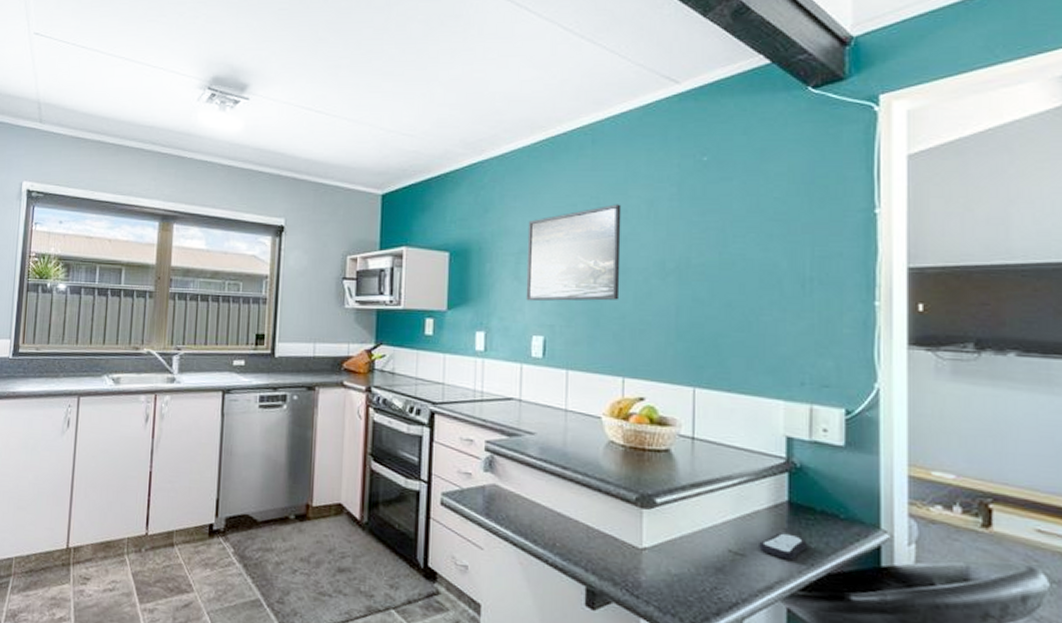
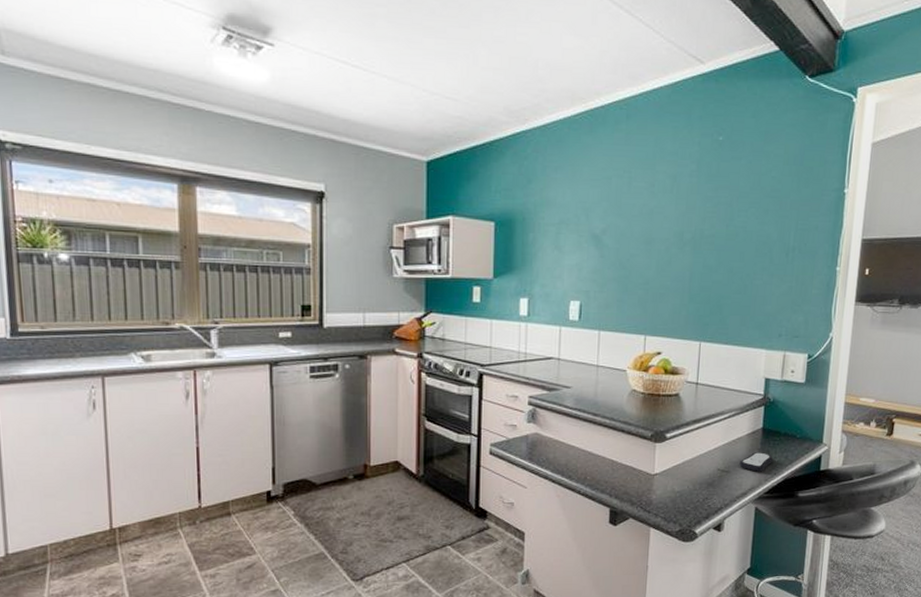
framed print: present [526,204,622,301] -> none [565,178,650,269]

